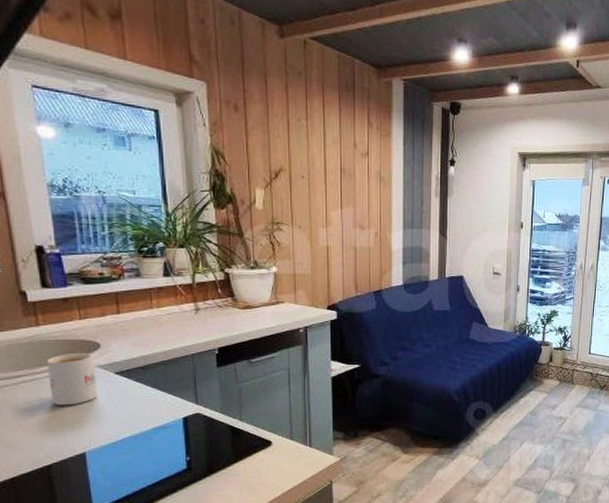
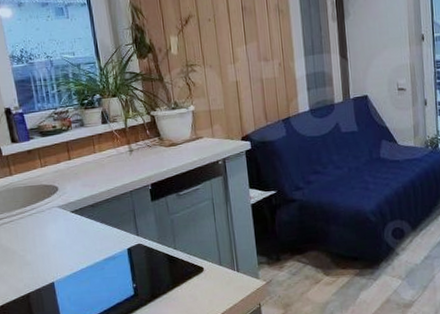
mug: present [46,353,99,406] -> none [19,196,60,243]

